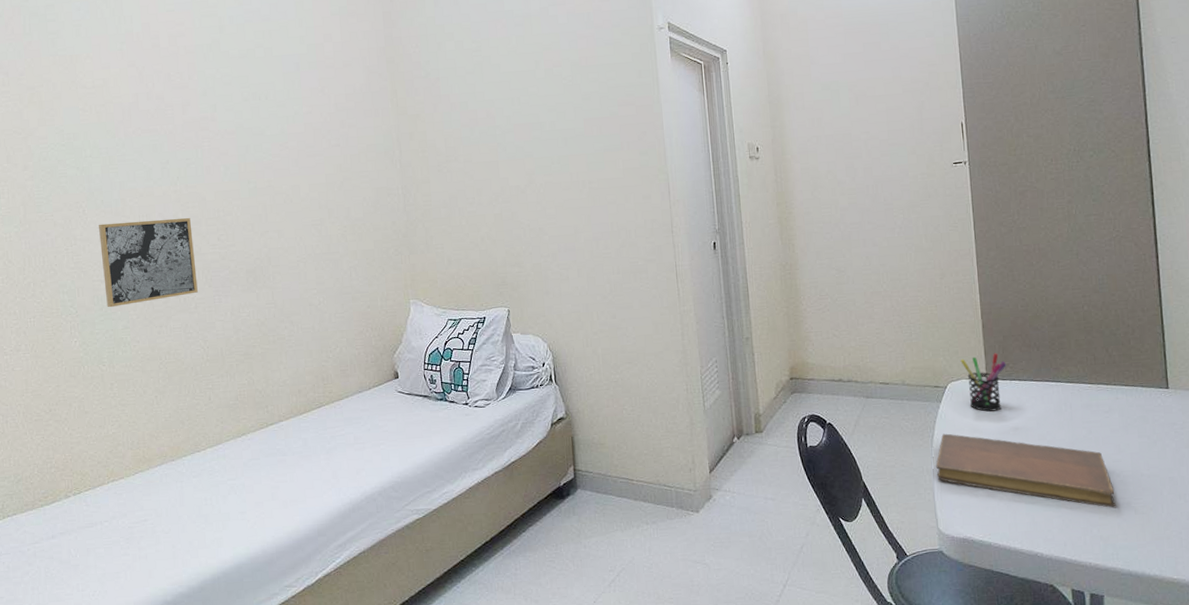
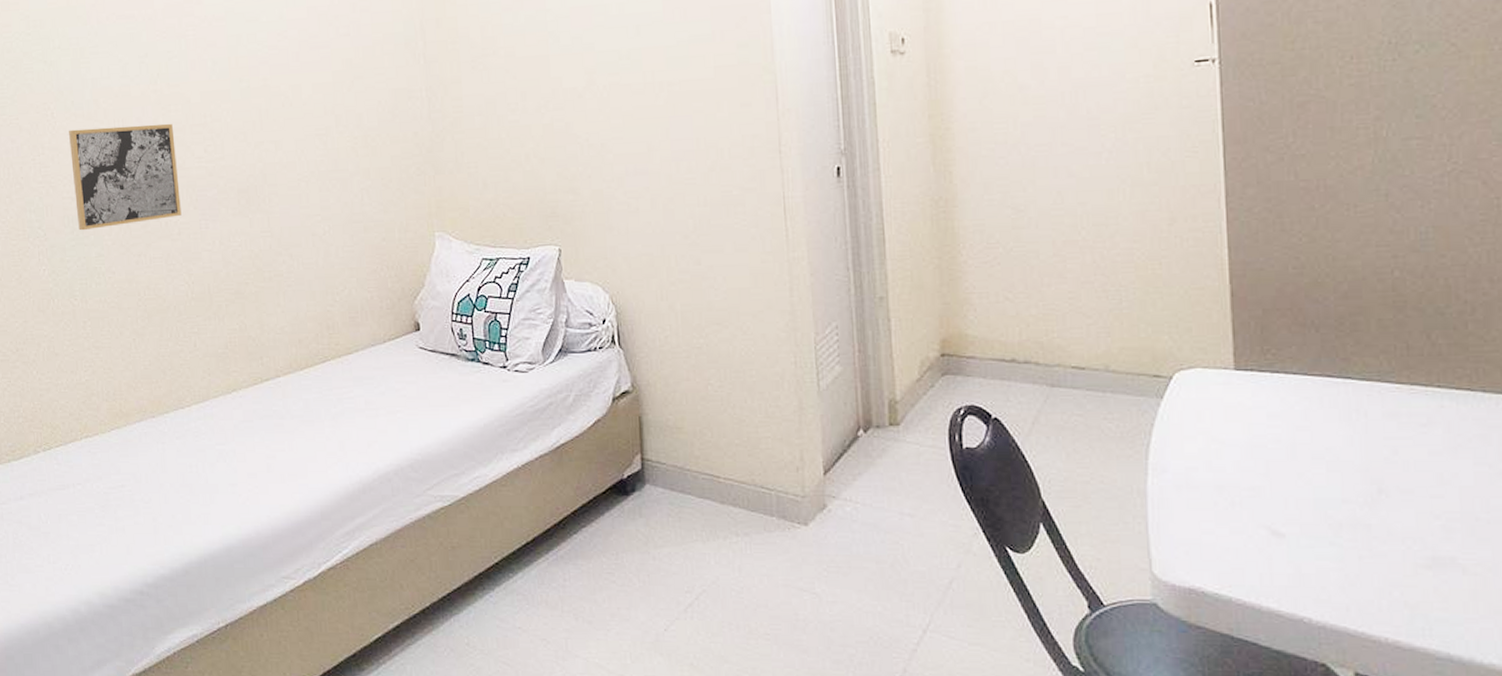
notebook: present [935,433,1116,509] -> none [1151,442,1432,564]
pen holder: present [960,353,1006,412] -> none [1195,333,1266,415]

